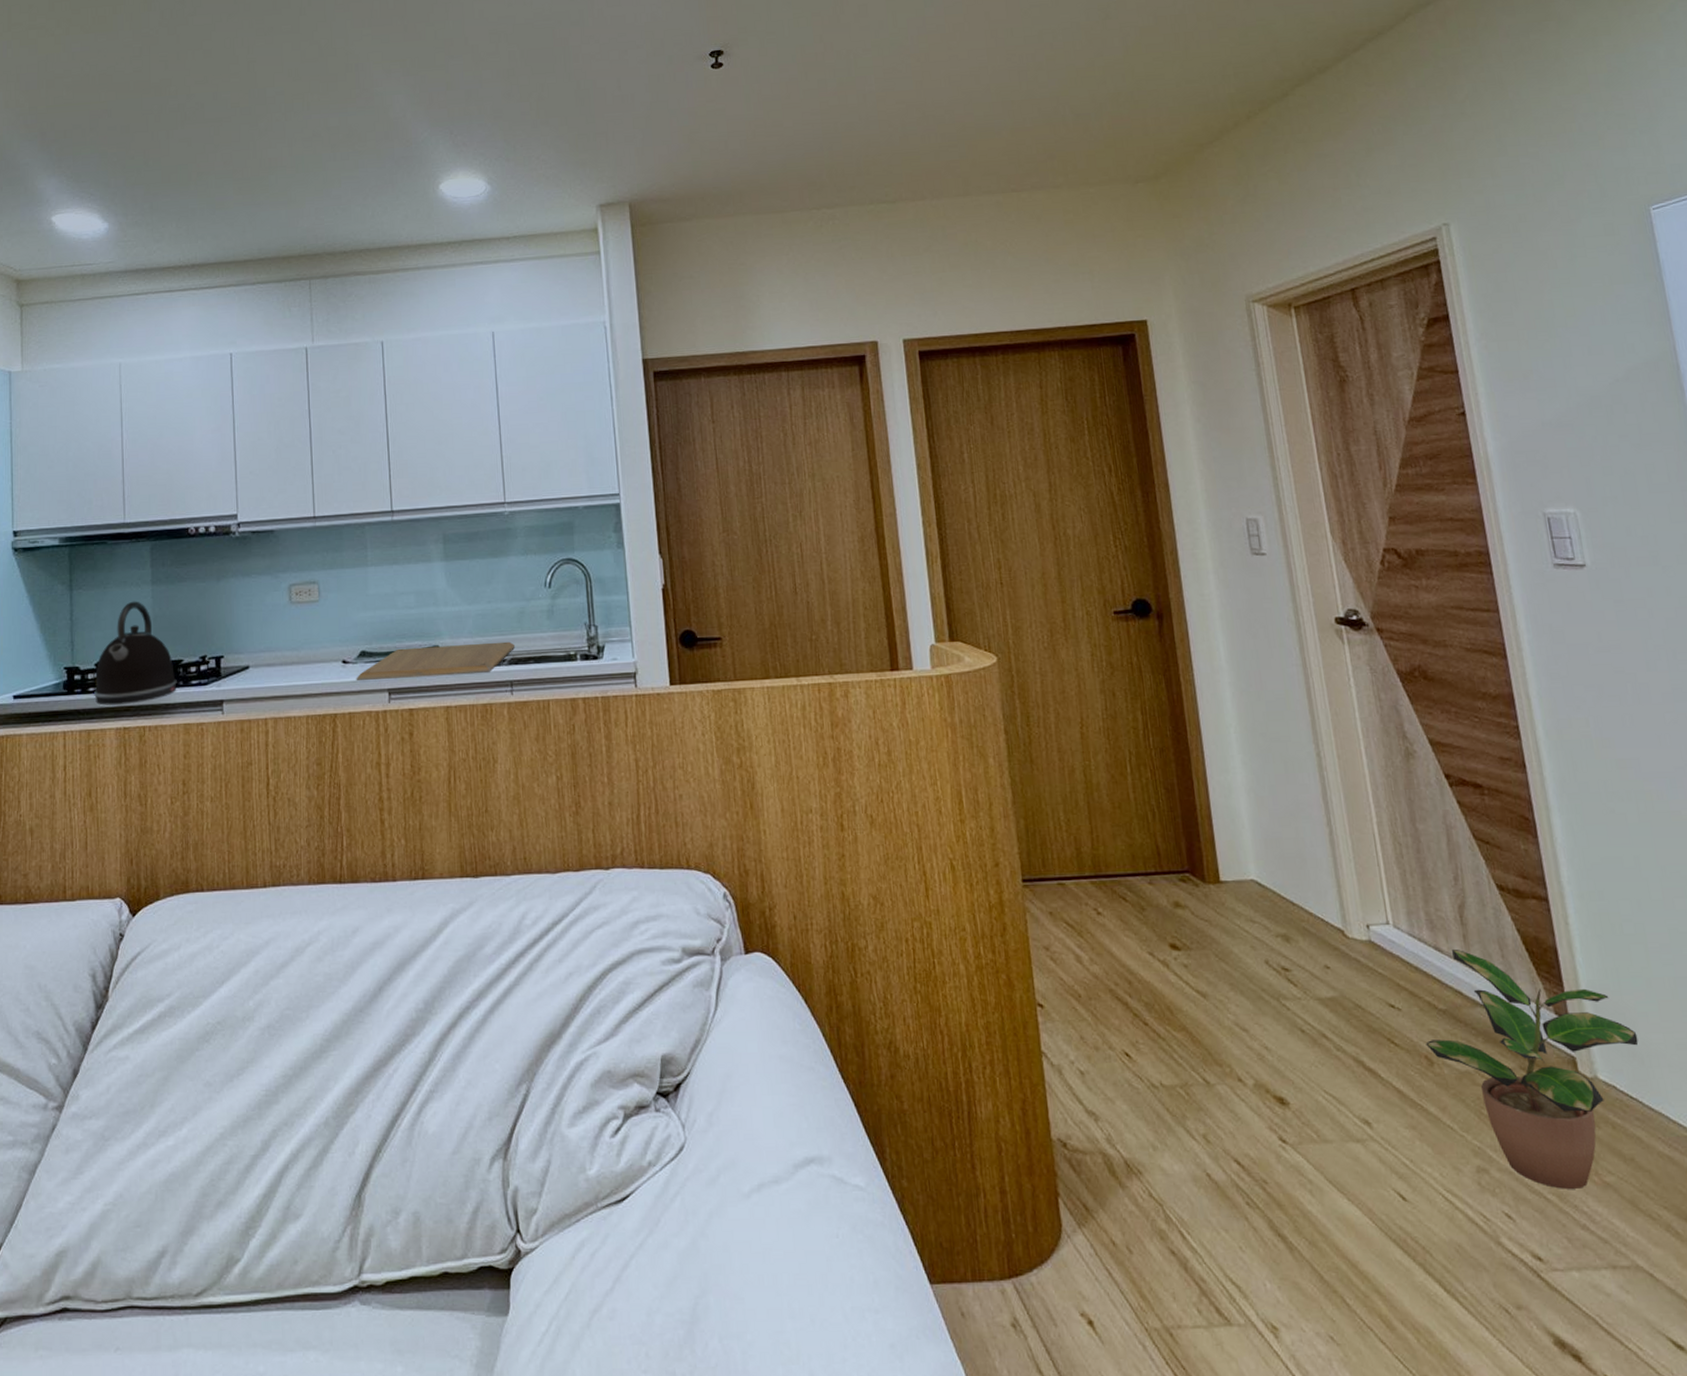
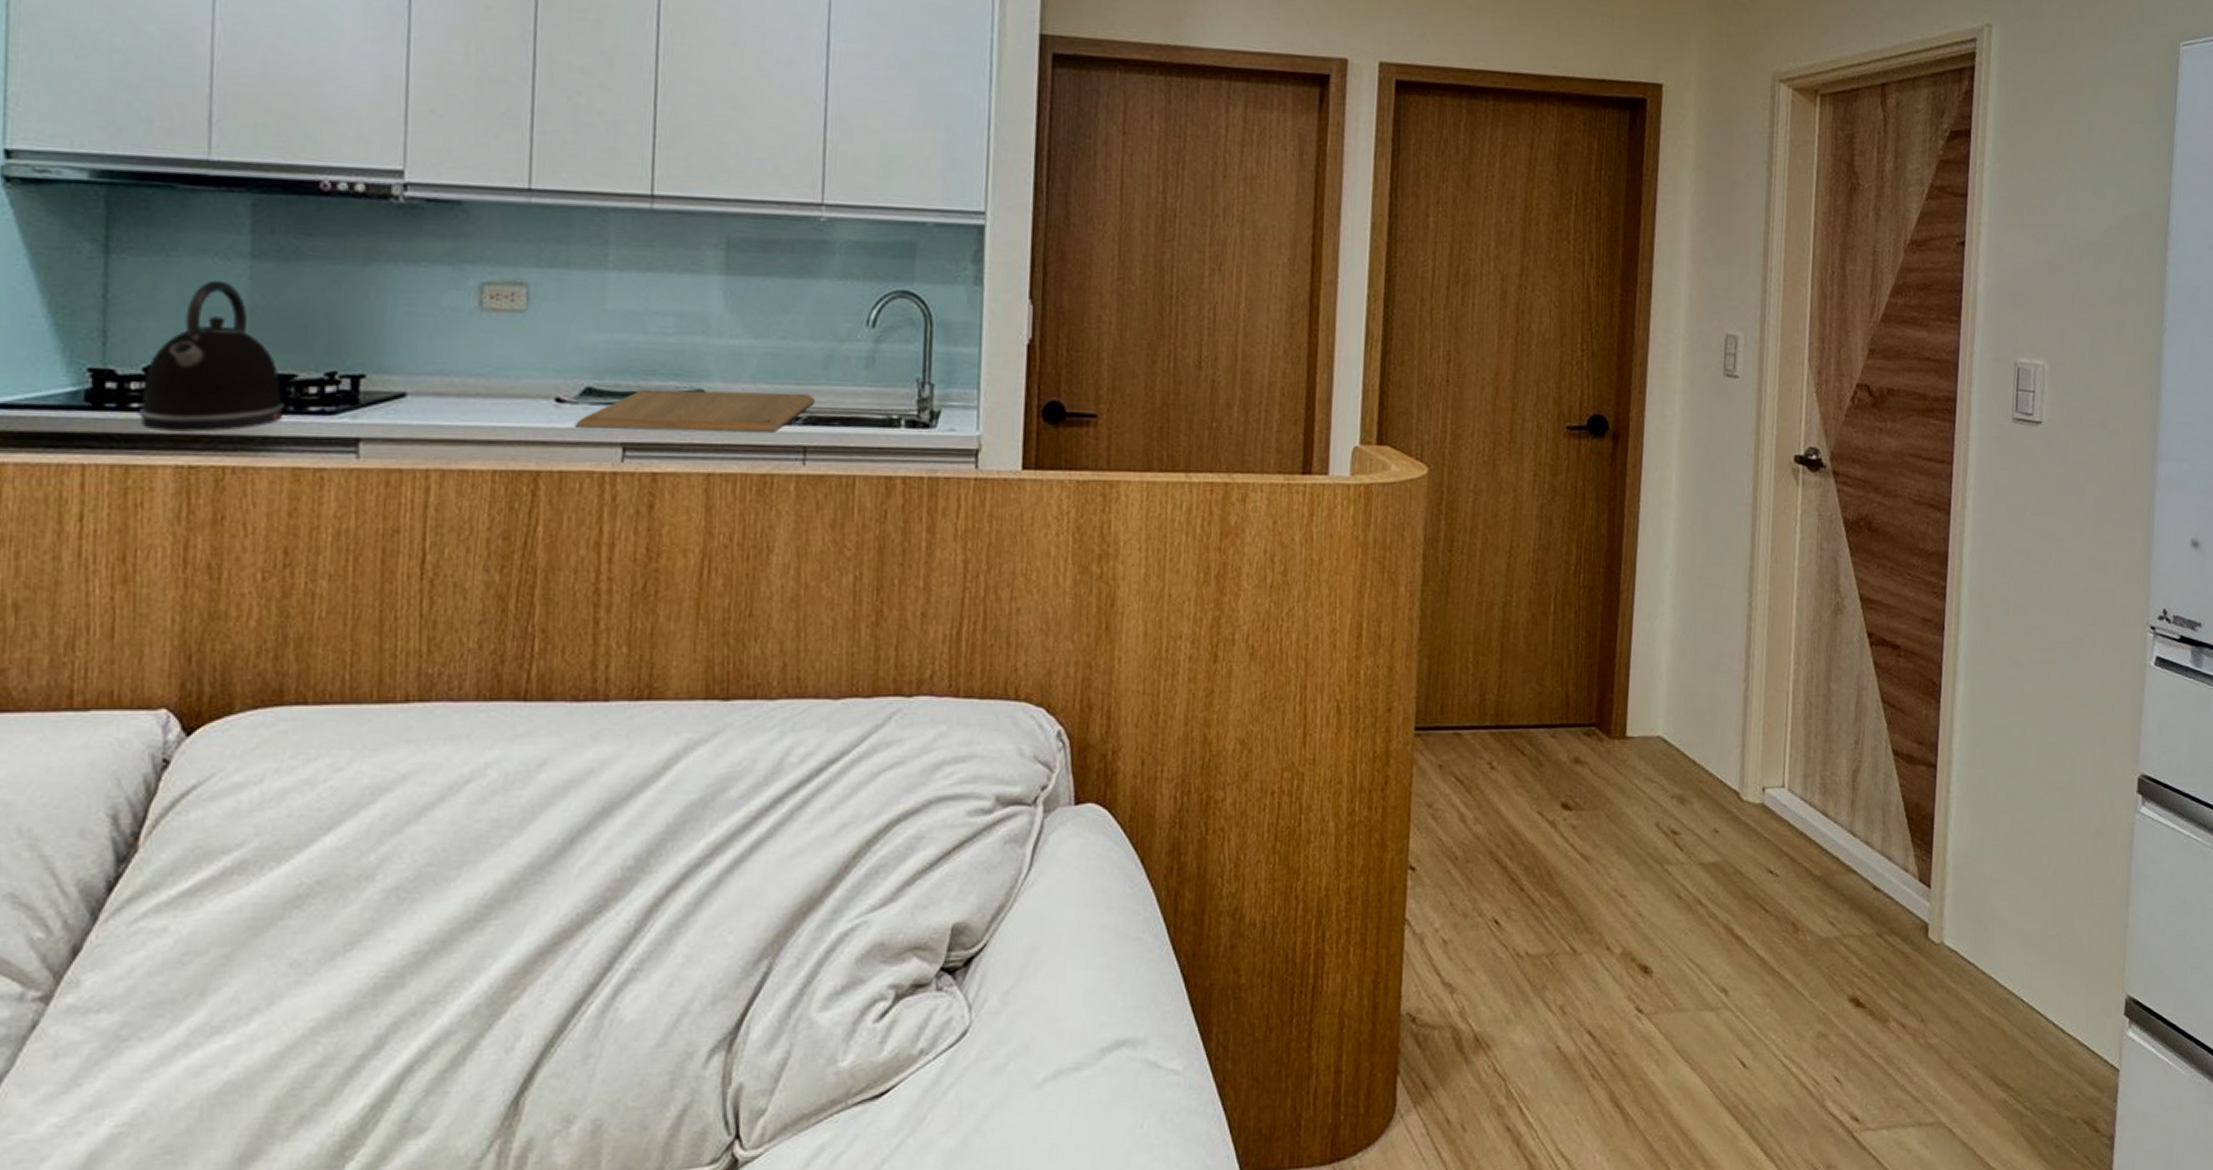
potted plant: present [1425,948,1639,1189] -> none [1795,814,1987,1052]

